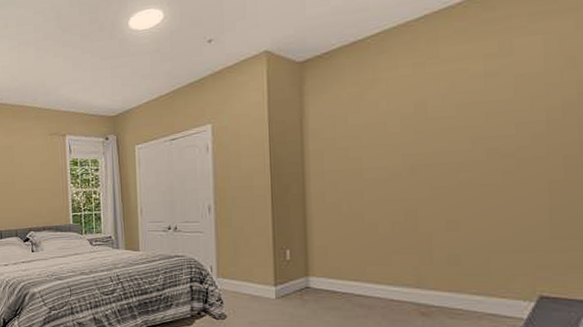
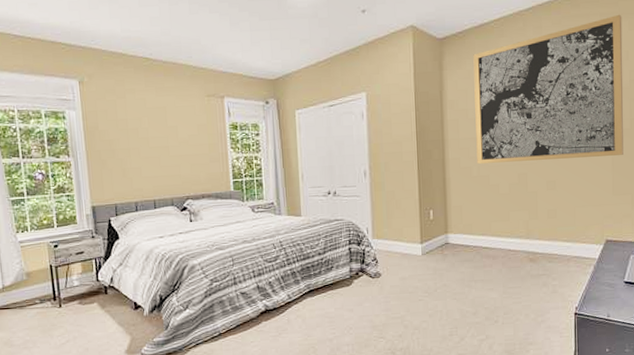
wall art: none [343,11,568,199] -> present [473,14,624,164]

